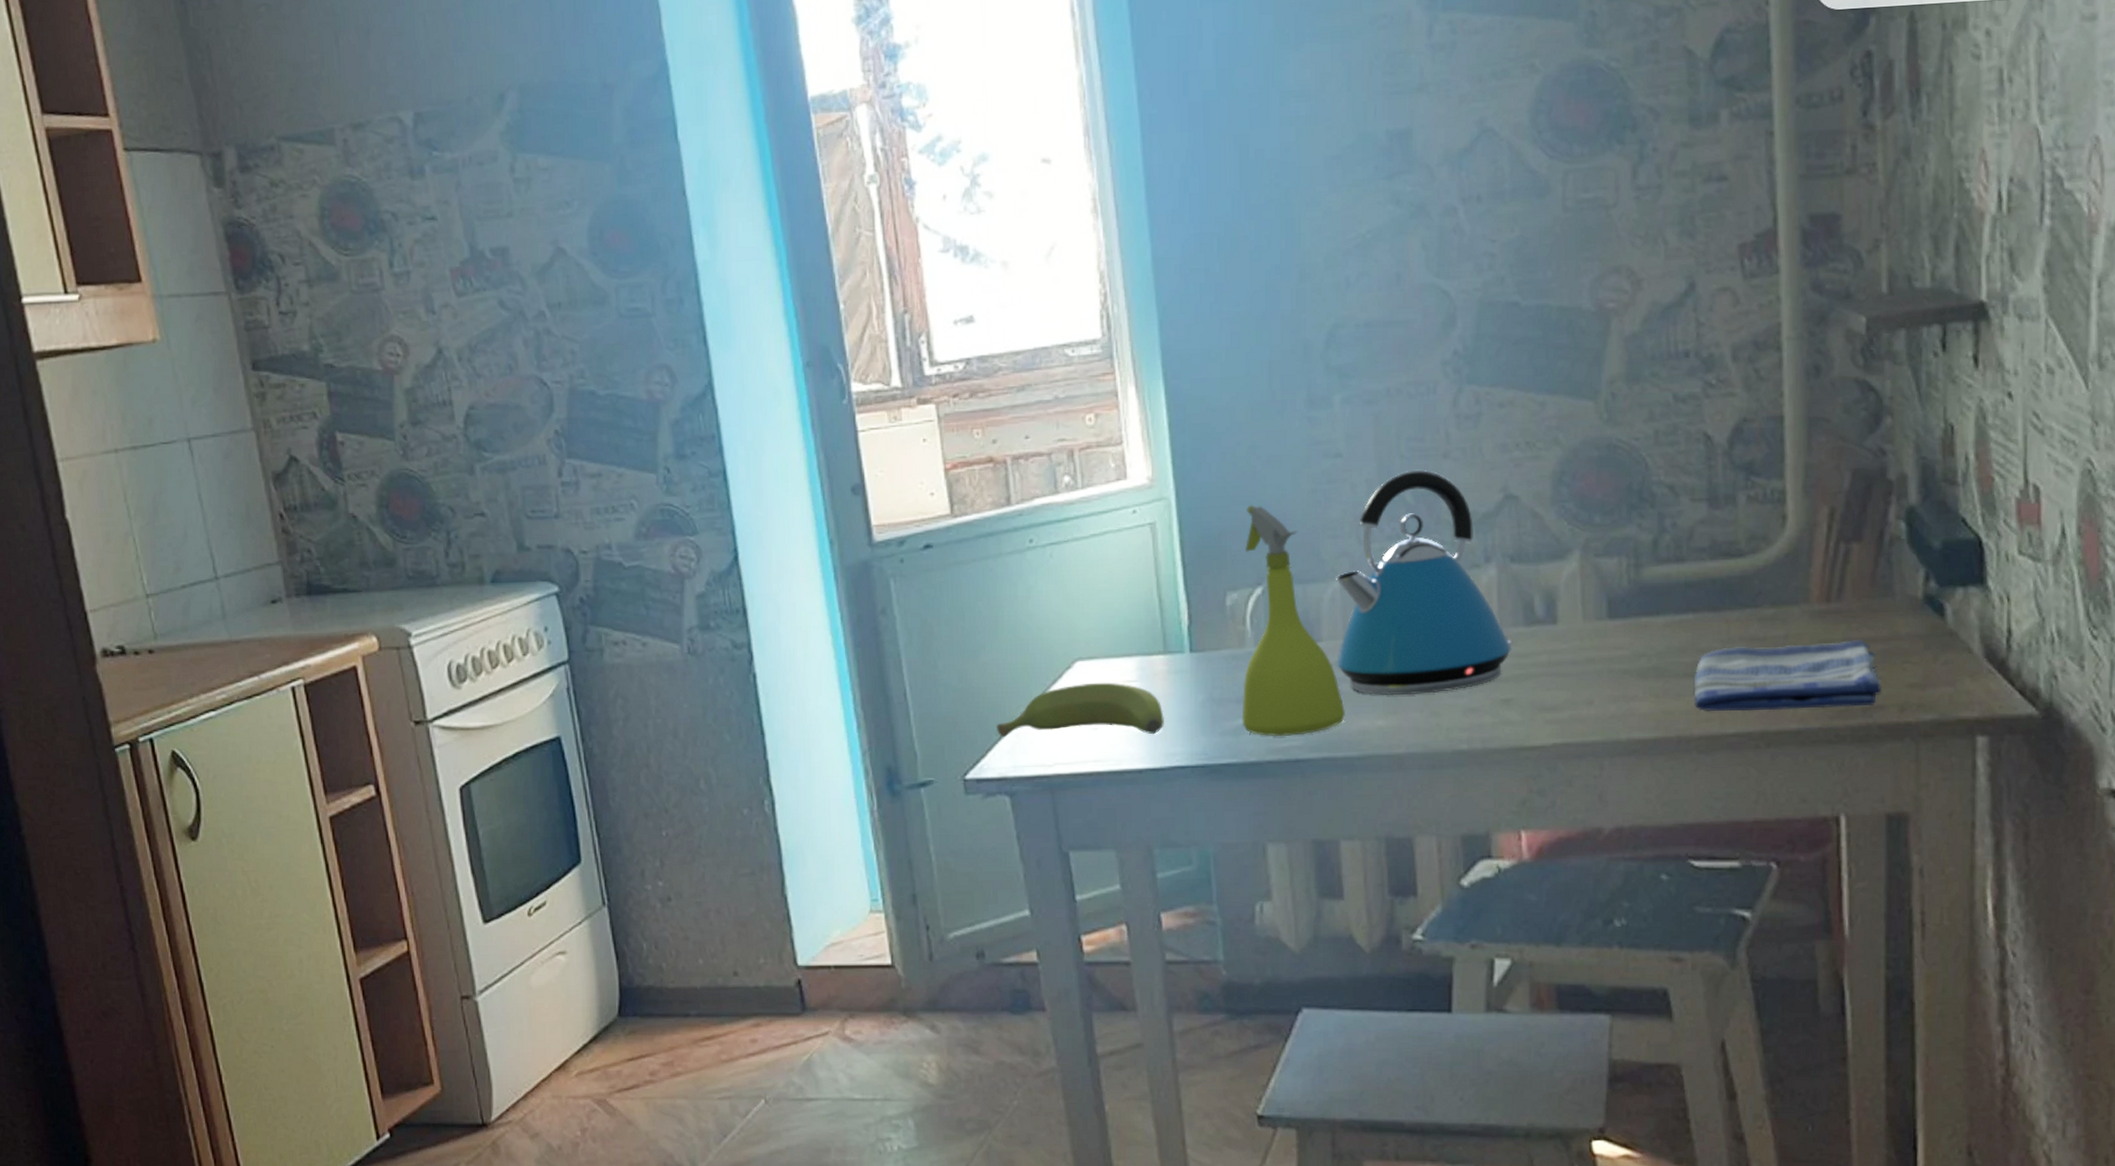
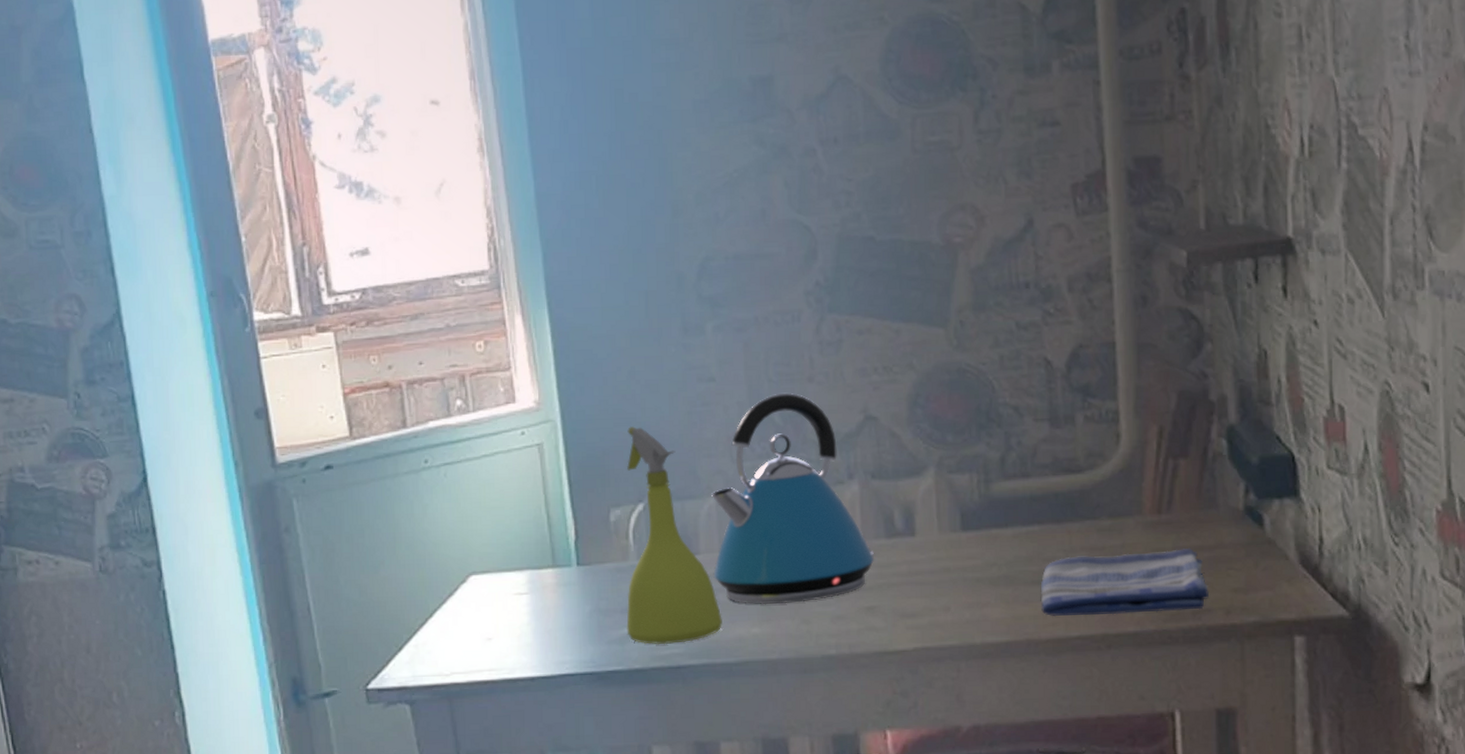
banana: present [996,682,1164,738] -> none [395,594,554,649]

